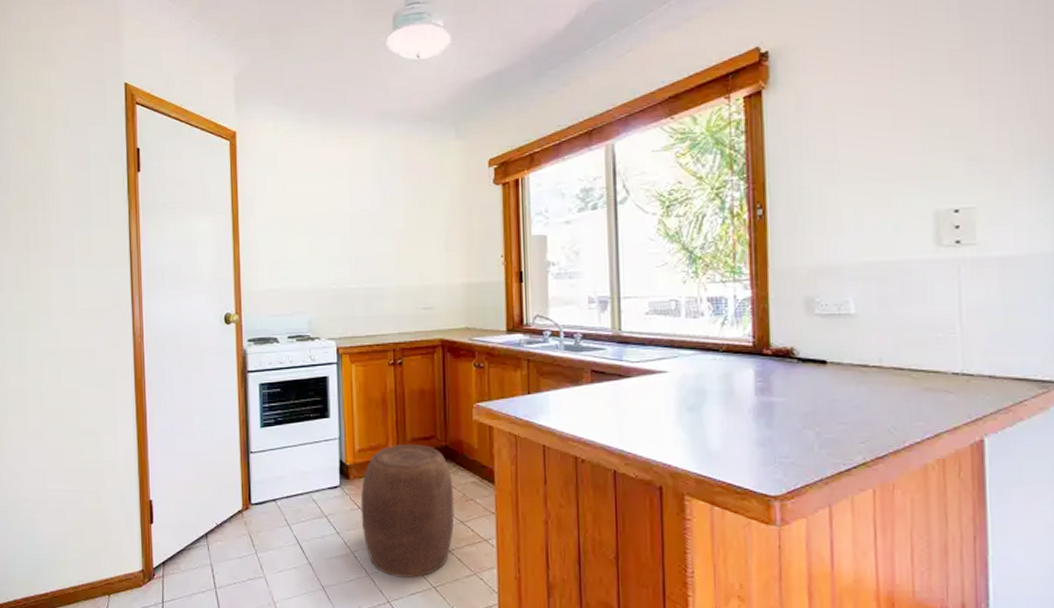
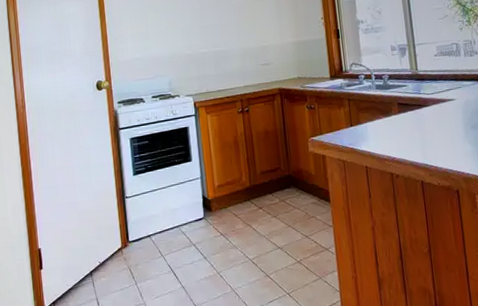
stool: present [360,443,455,578] -> none [222,176,301,289]

